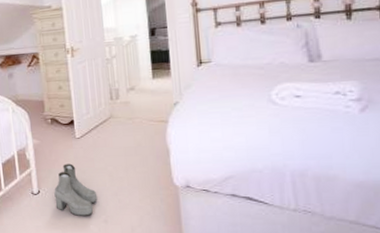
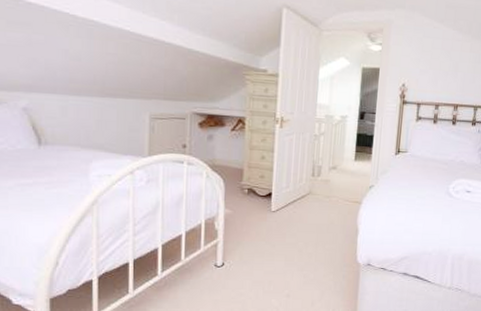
boots: present [54,163,98,216] -> none [239,236,284,290]

